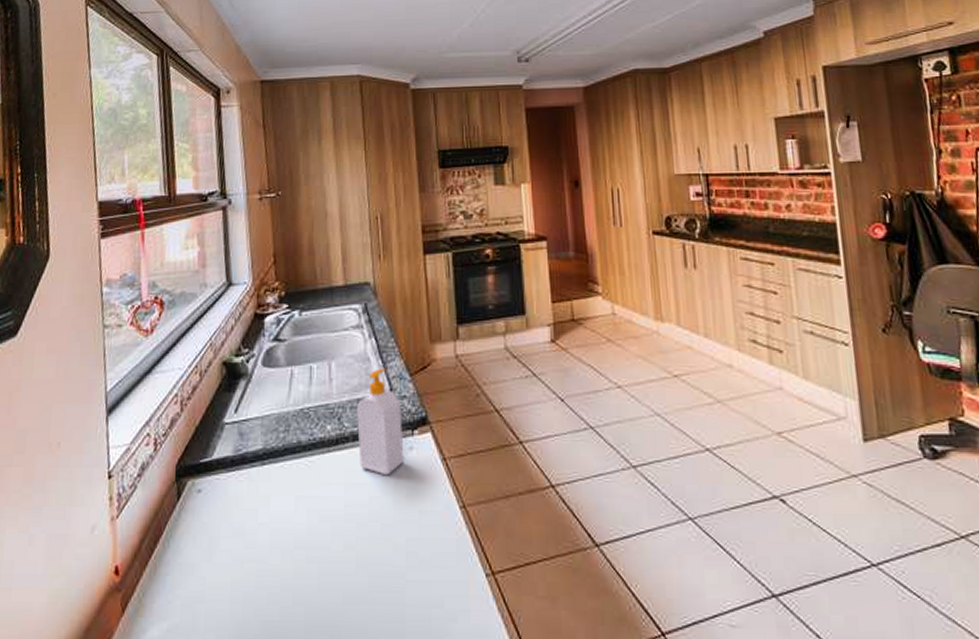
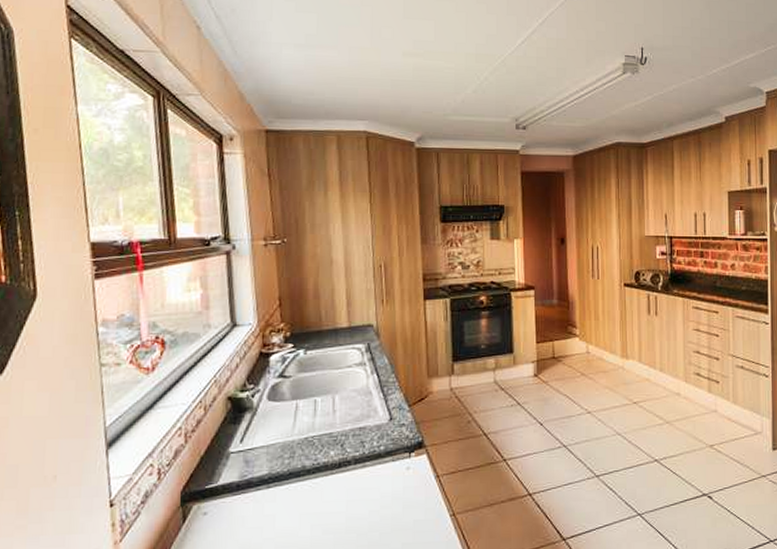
soap bottle: present [357,368,404,476] -> none [359,400,402,493]

